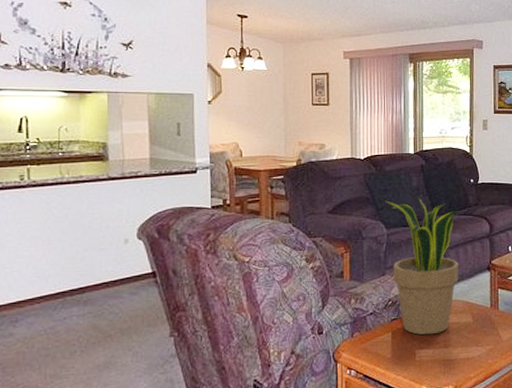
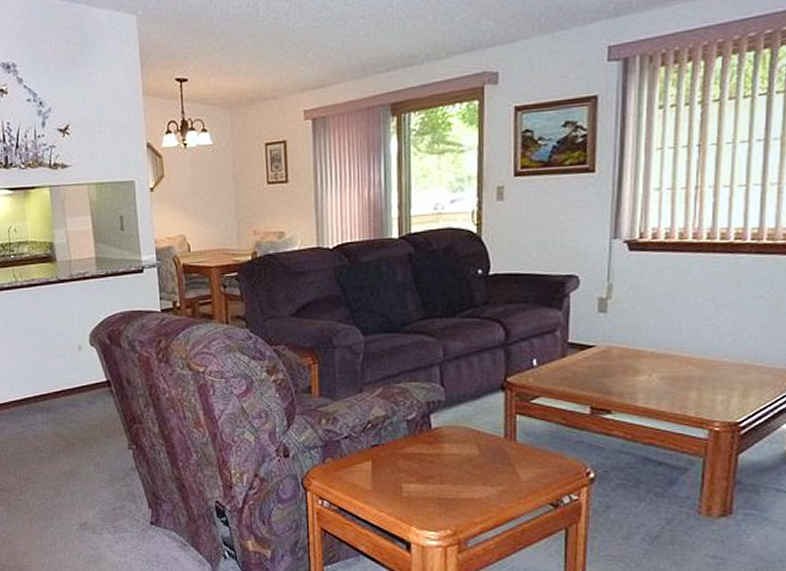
potted plant: present [385,197,460,335] -> none [362,295,462,467]

